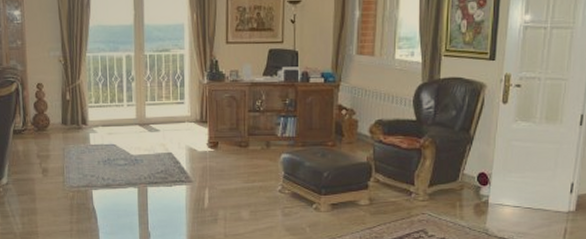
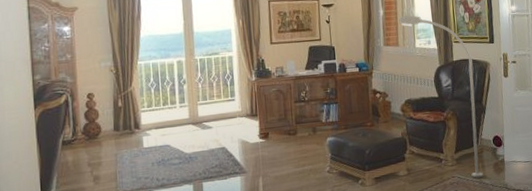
floor lamp: none [378,19,464,218] -> present [399,15,483,178]

